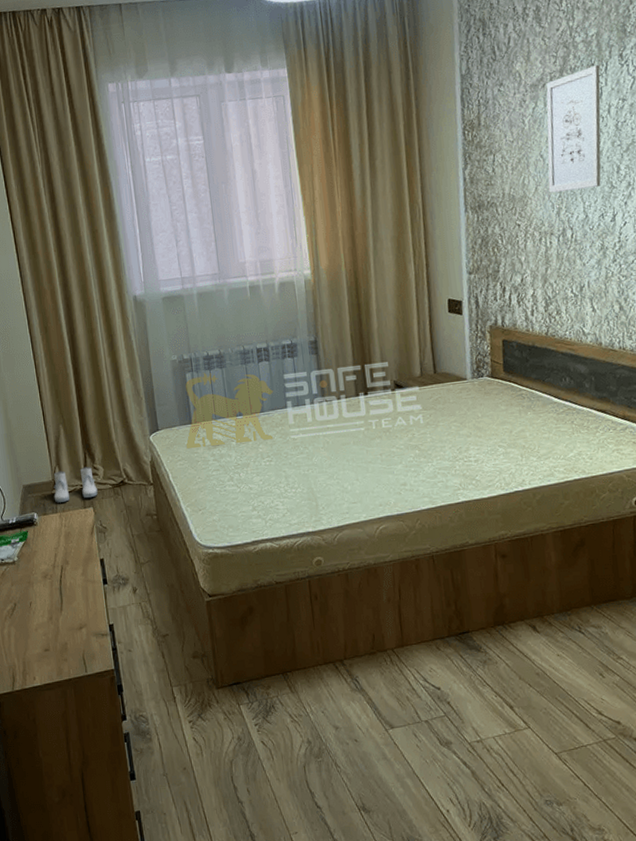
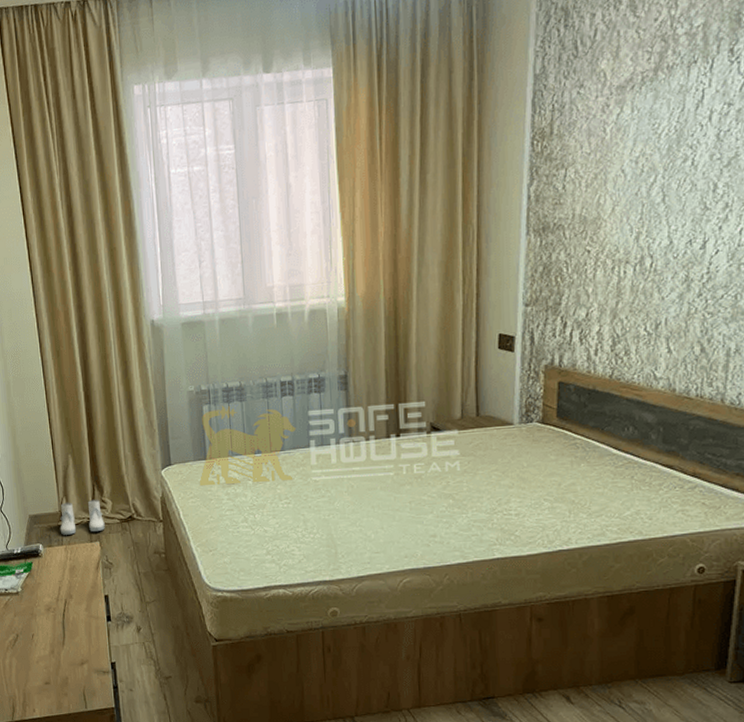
wall art: present [546,65,601,193] -> none [628,62,704,215]

